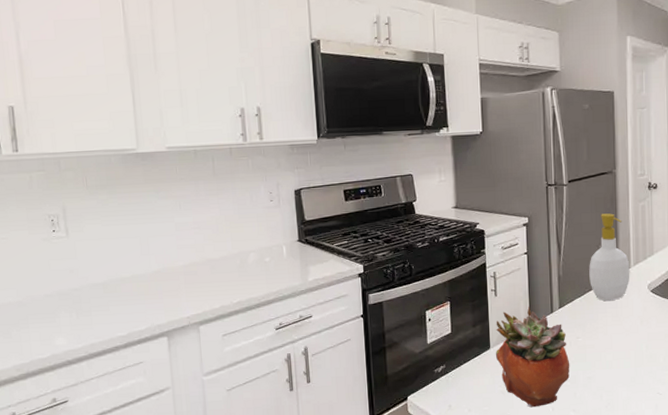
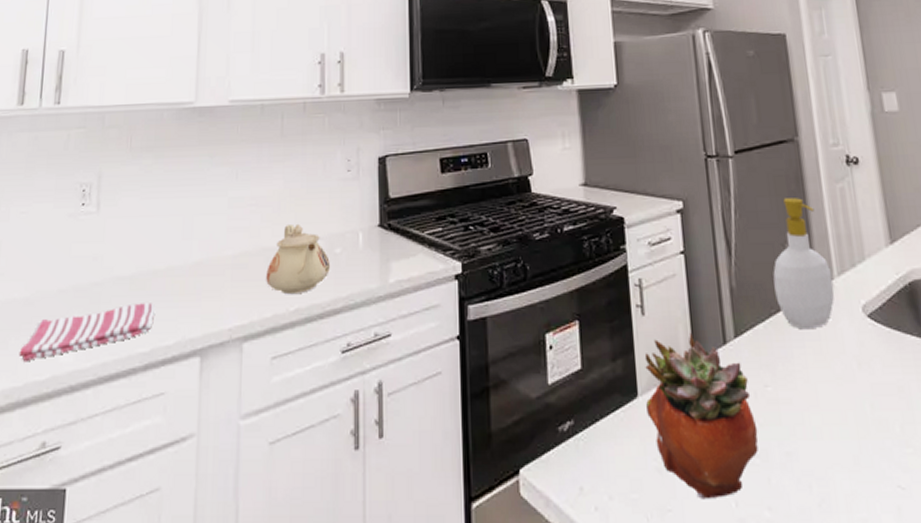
dish towel: none [21,301,128,346] -> present [18,303,156,362]
teapot: none [212,242,262,292] -> present [266,225,330,295]

